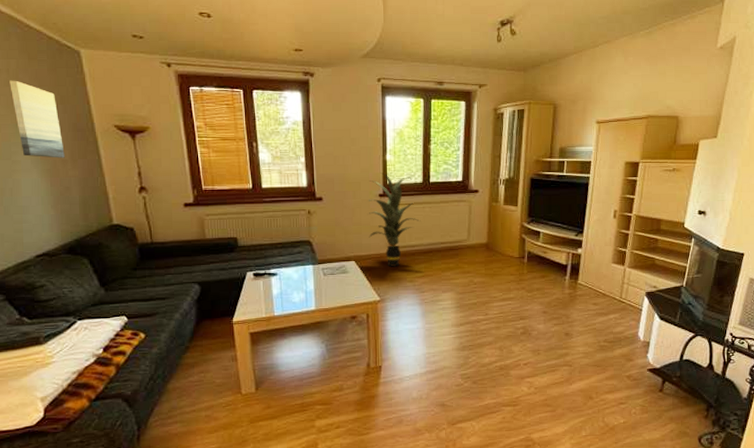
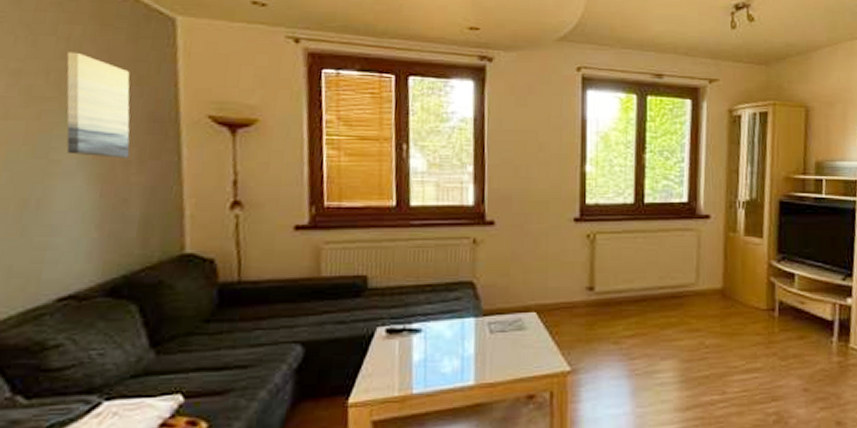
indoor plant: present [369,173,421,267] -> none [557,189,631,321]

